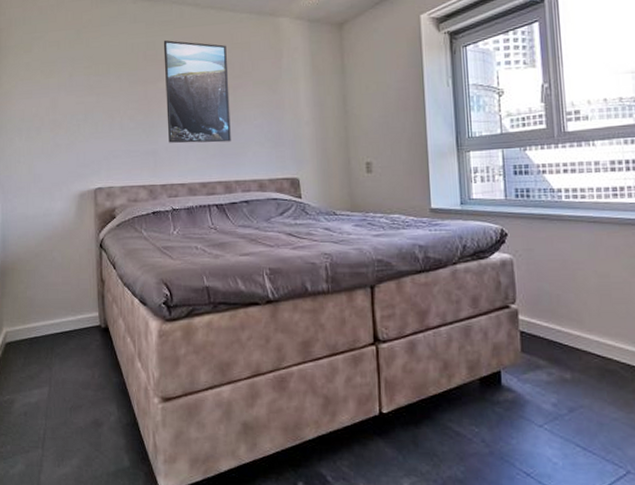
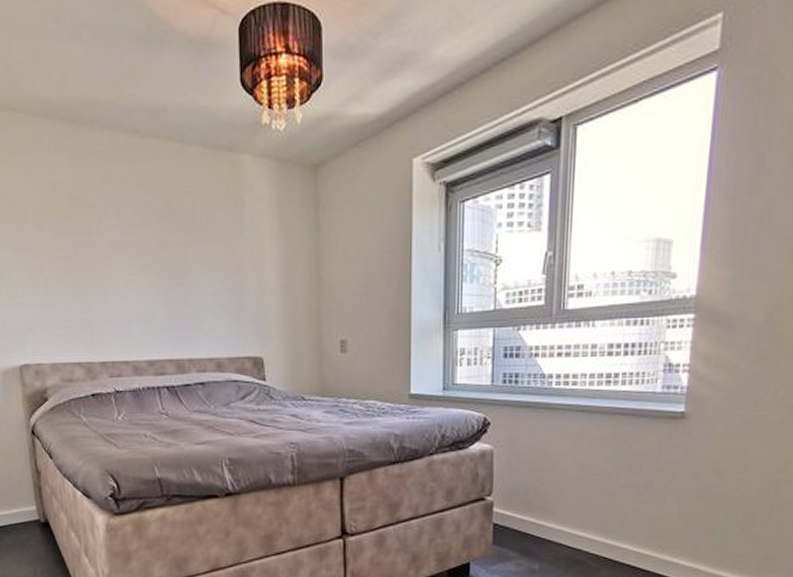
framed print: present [163,40,231,143] -> none [93,178,183,313]

